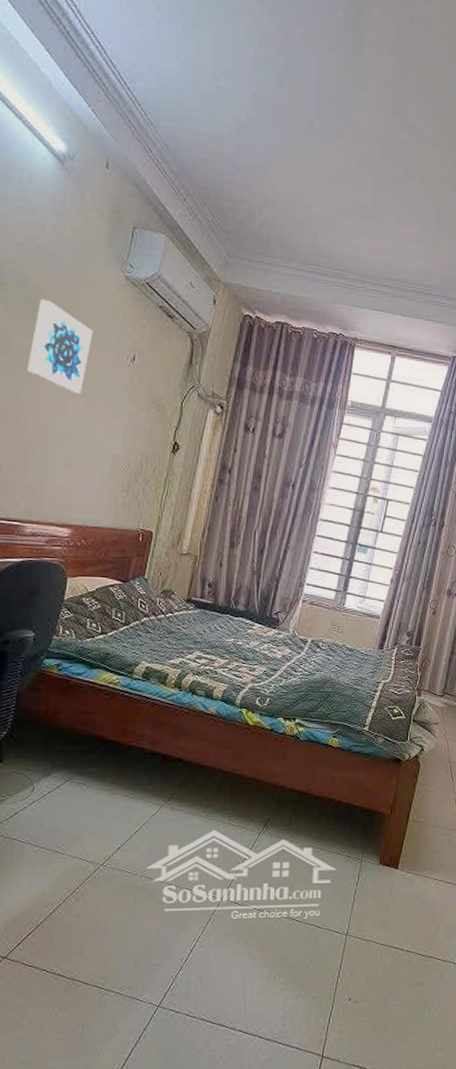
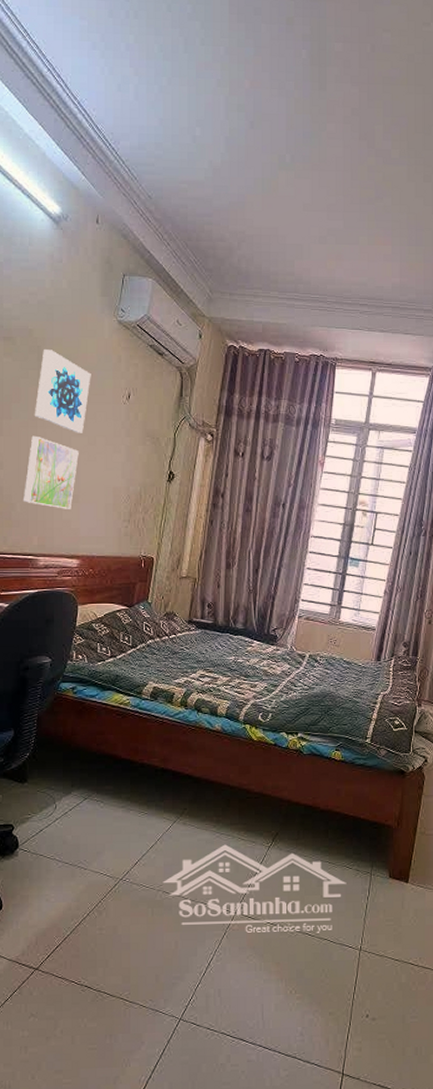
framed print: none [9,392,76,475] -> present [22,435,79,509]

